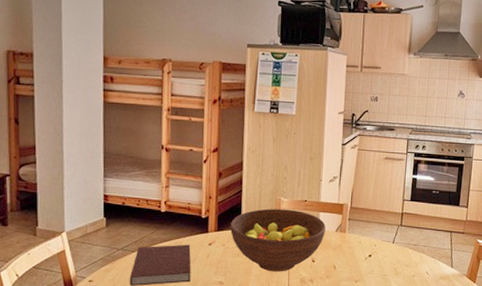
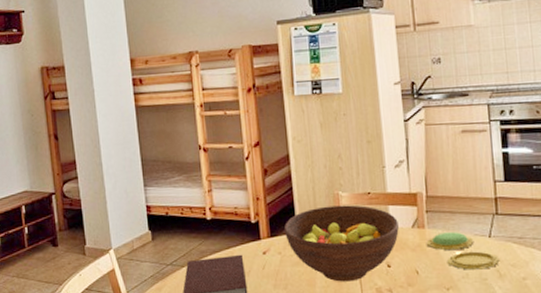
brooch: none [345,237,398,268] -> present [426,232,500,270]

